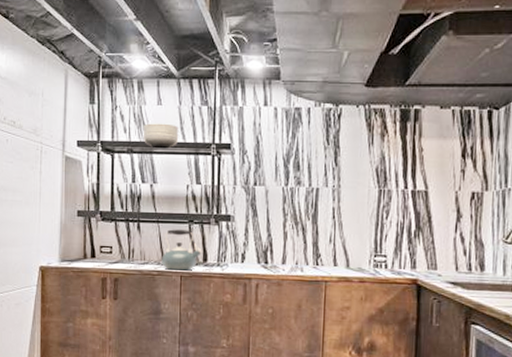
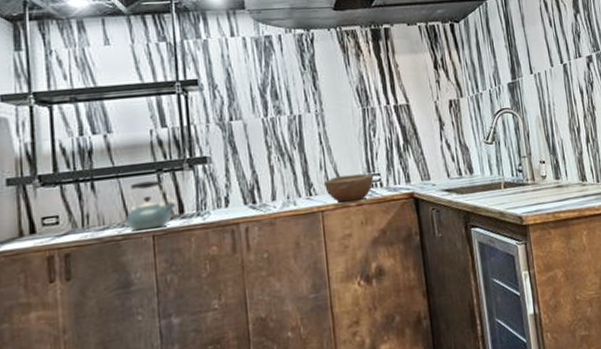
bowl: present [143,123,179,149] -> none [88,64,135,94]
bowl: none [330,252,380,279] -> present [323,173,374,204]

